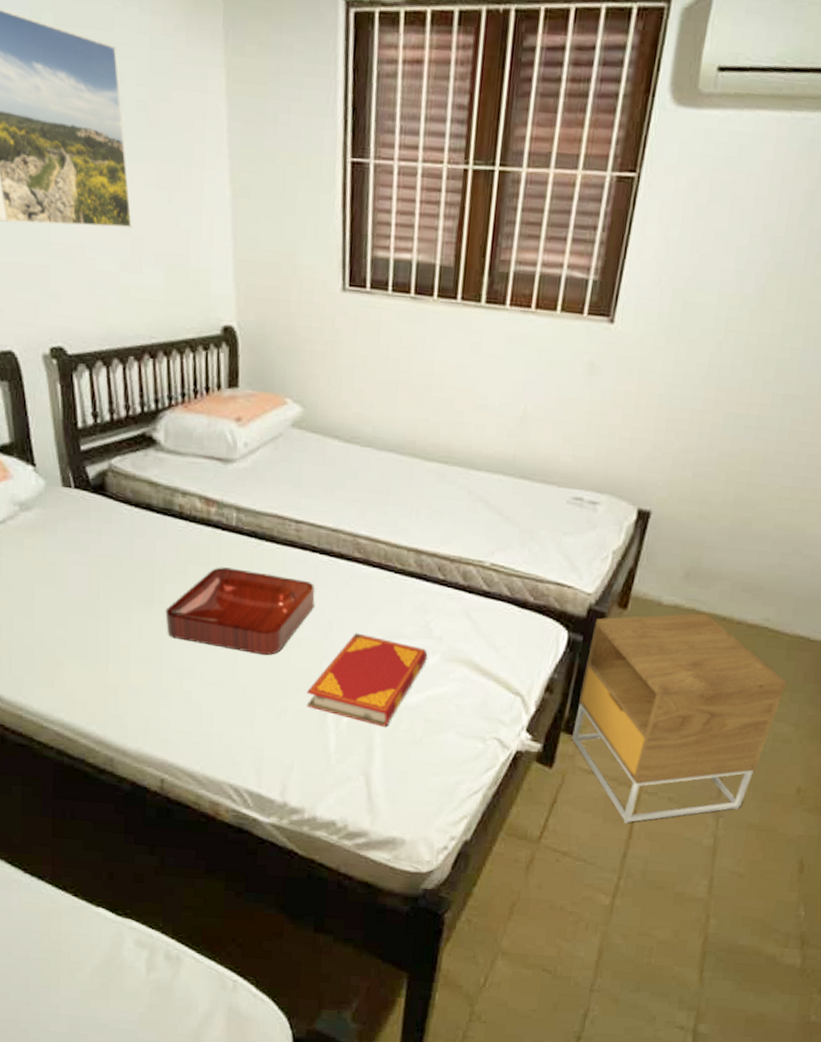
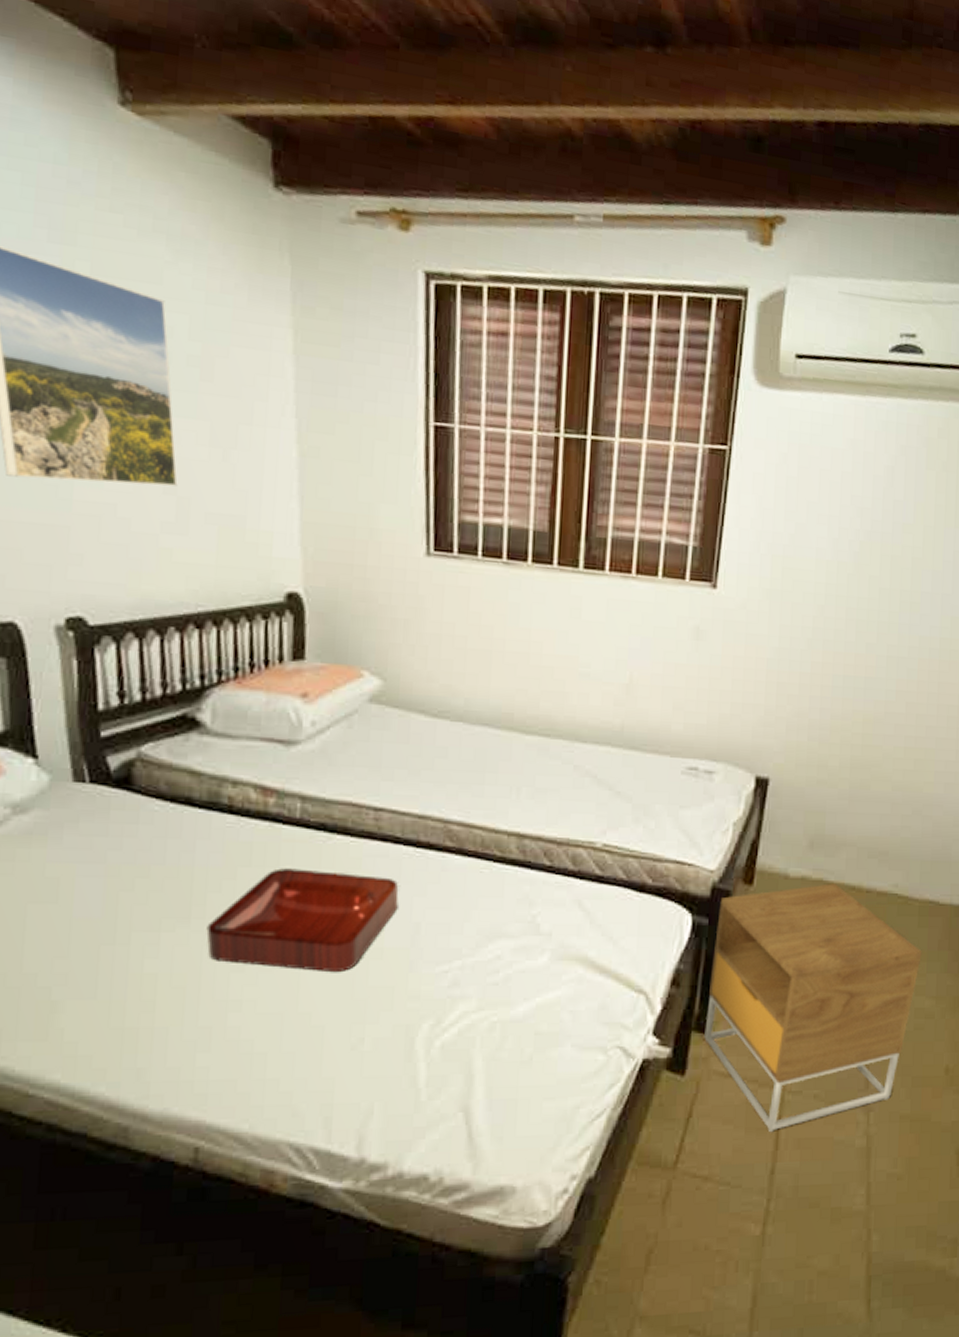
hardback book: present [306,632,428,727] -> none [388,935,535,1047]

